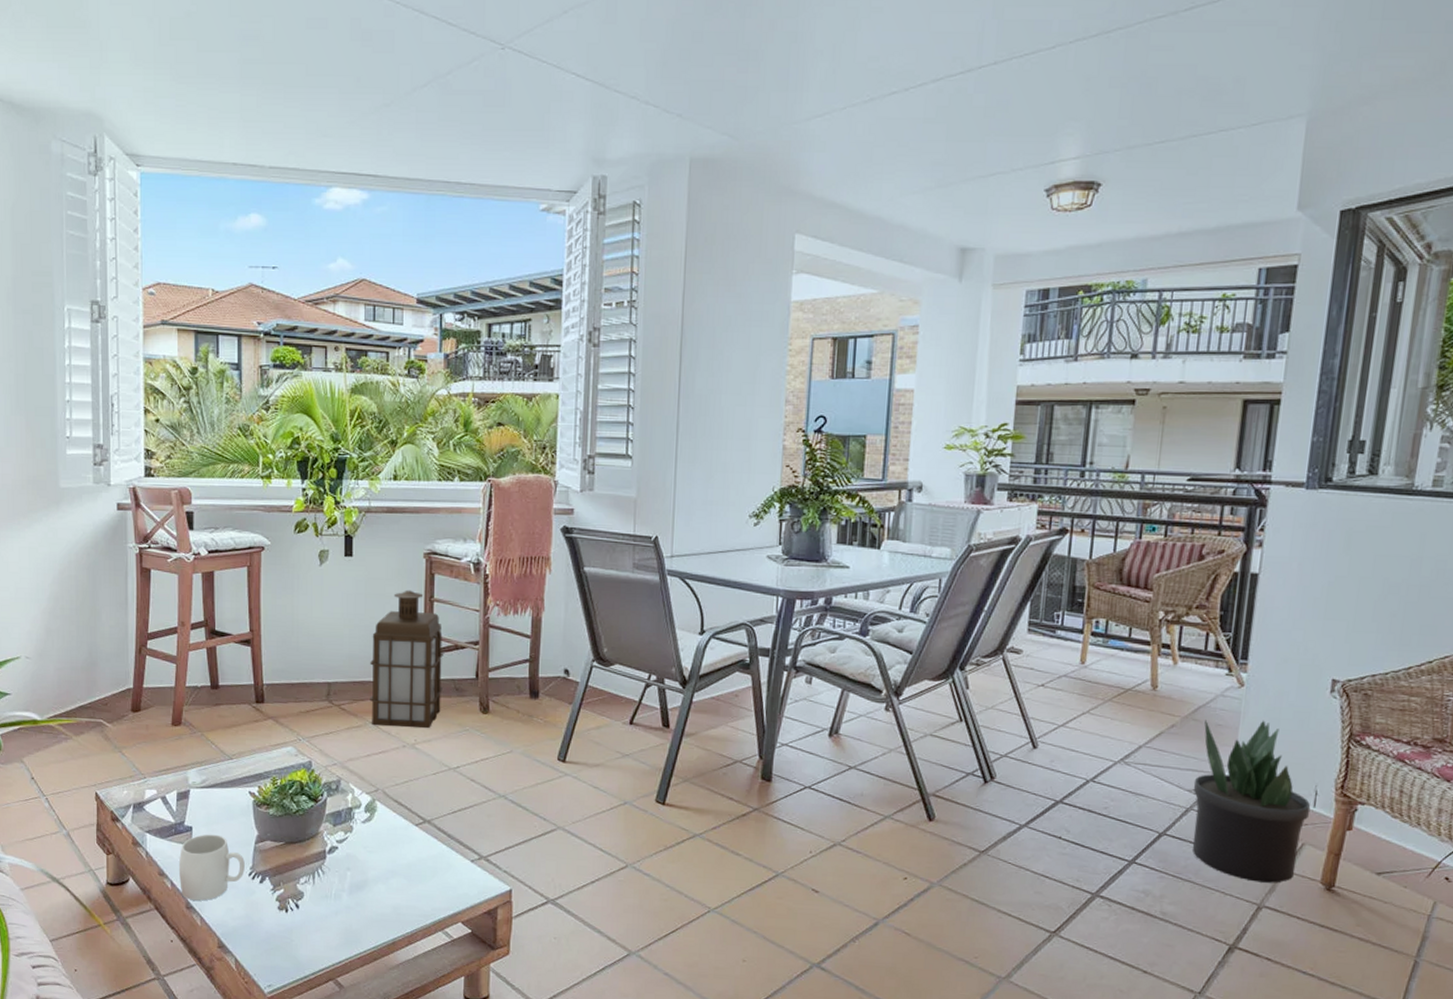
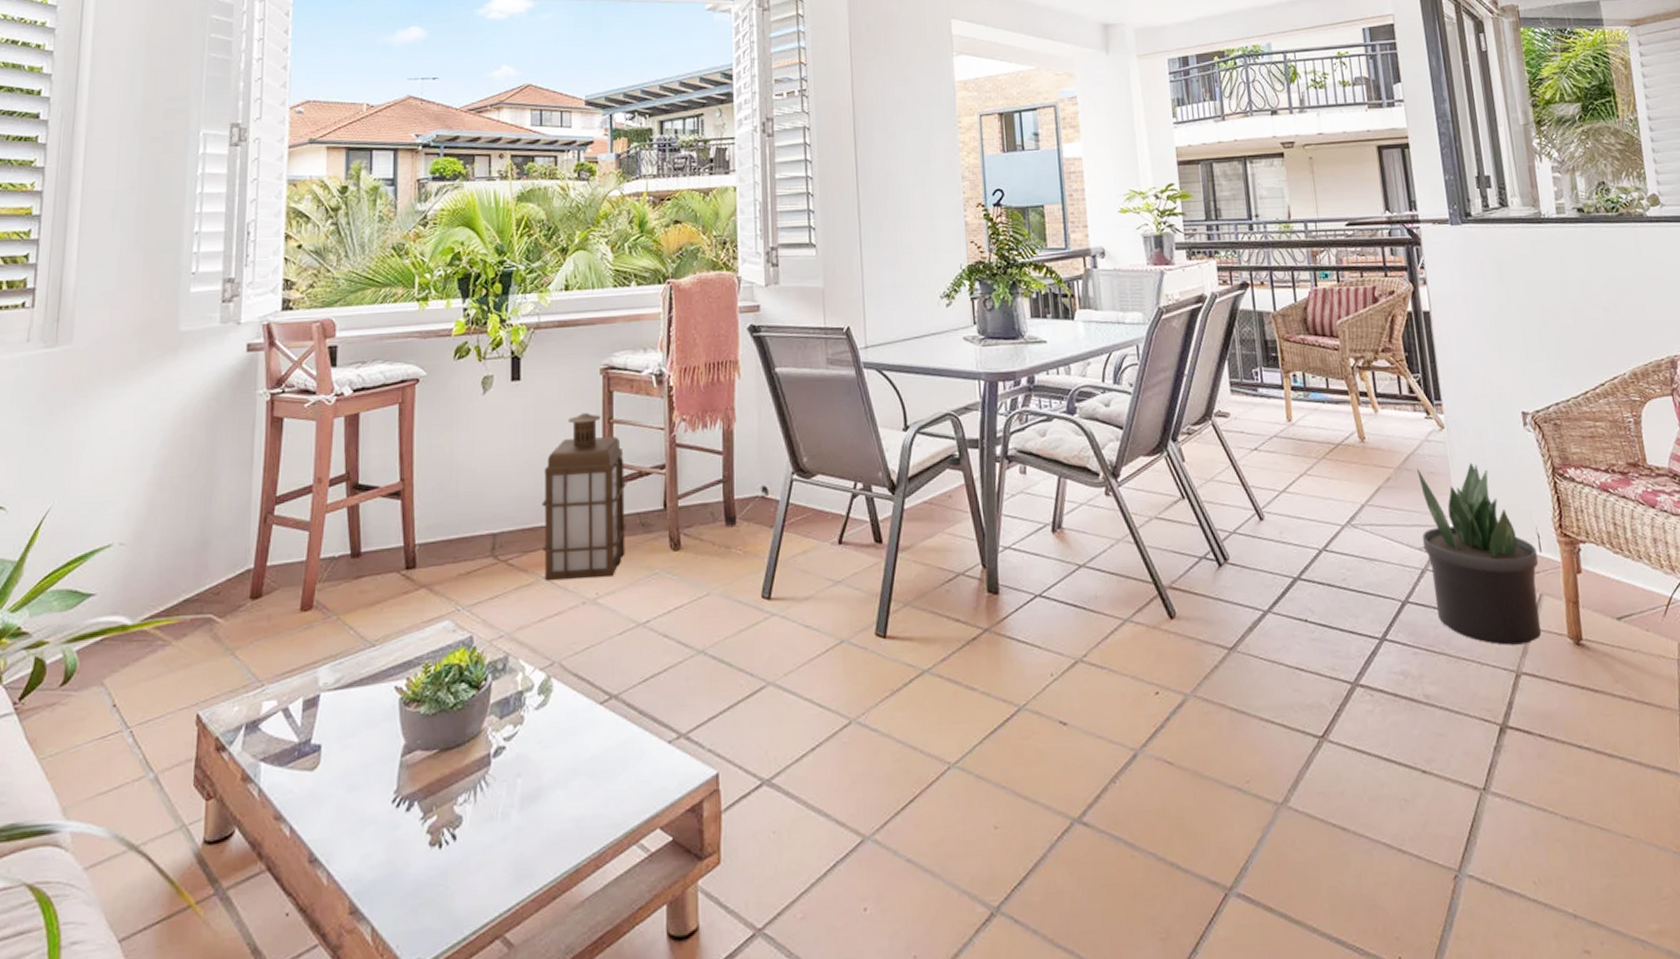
mug: present [178,834,245,901] -> none [300,751,387,850]

